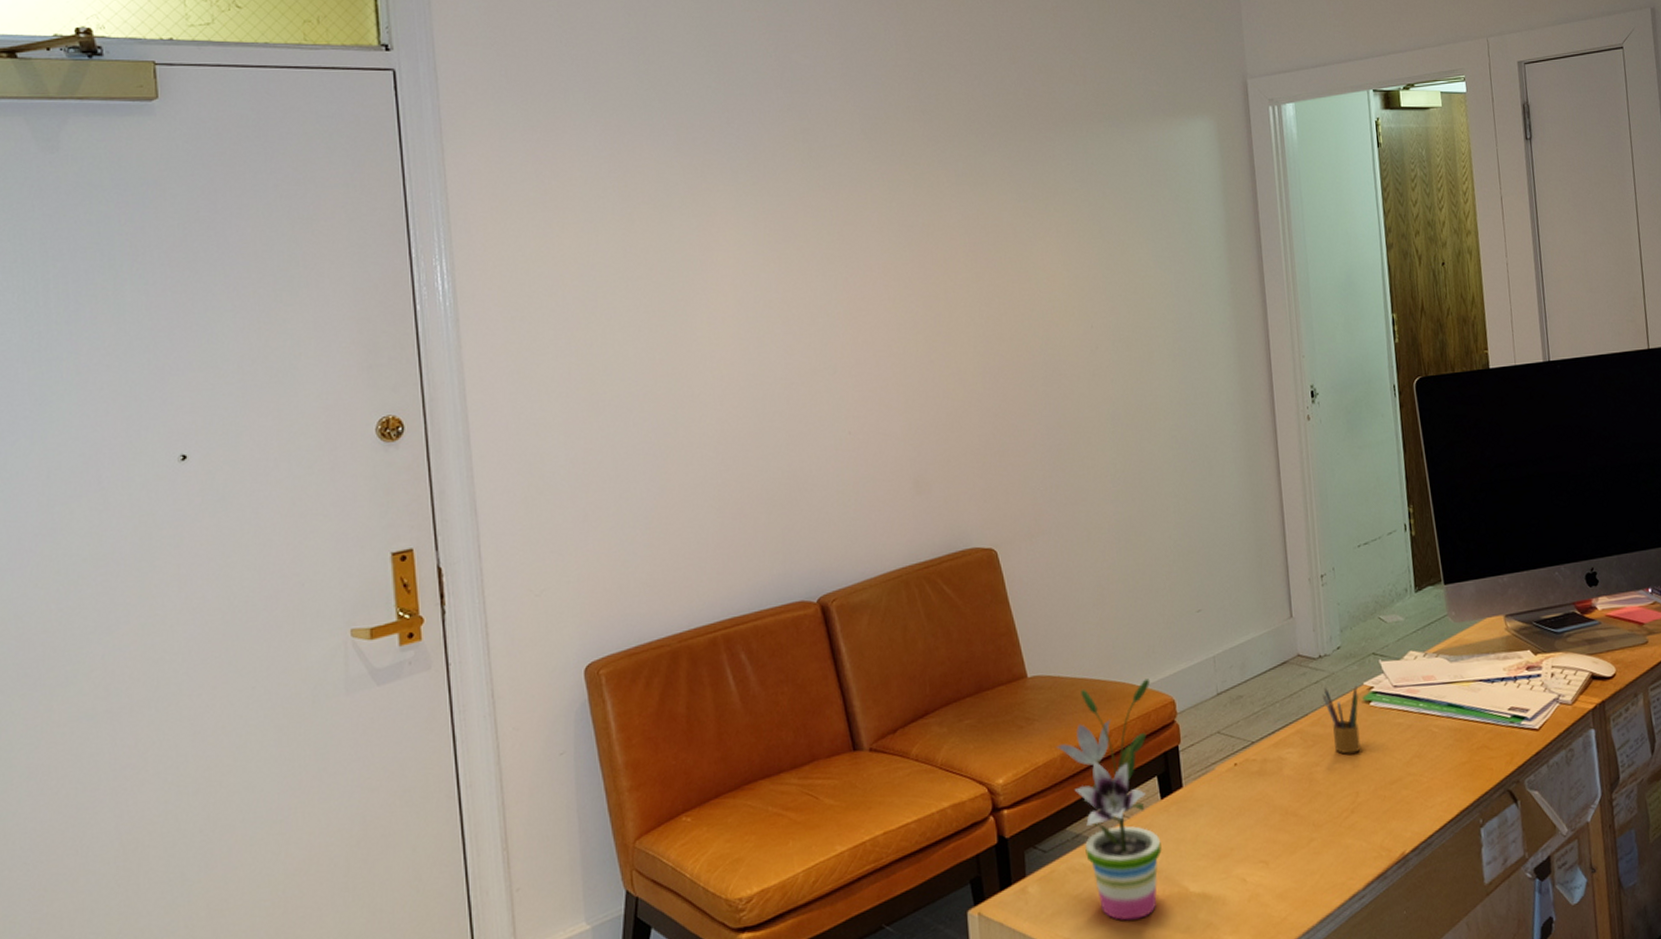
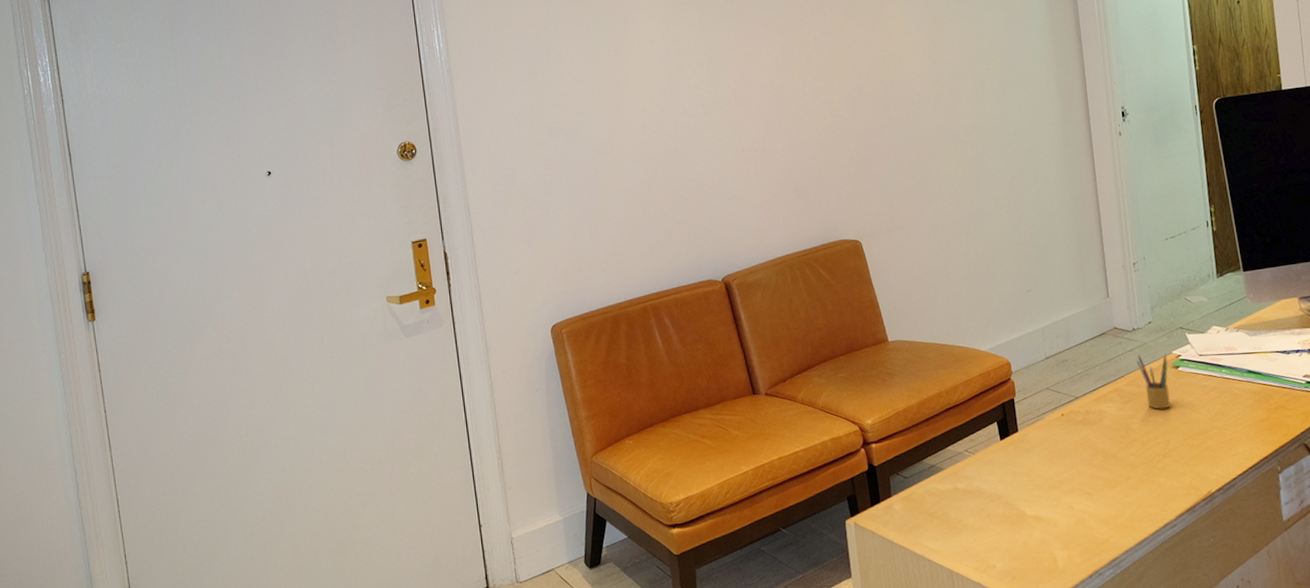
potted plant: present [1056,678,1162,921] -> none [913,344,1002,535]

